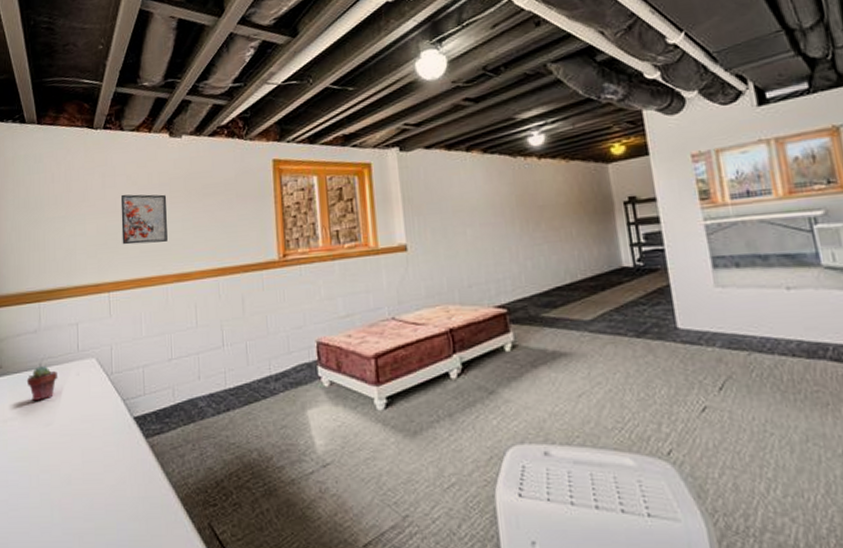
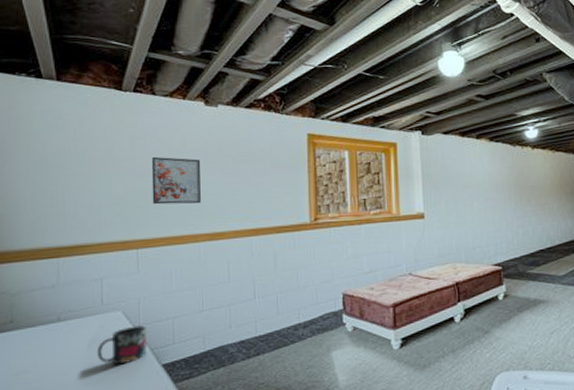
potted succulent: present [26,366,57,401] -> none [42,320,78,353]
mug: none [74,374,119,416] -> present [96,325,147,365]

